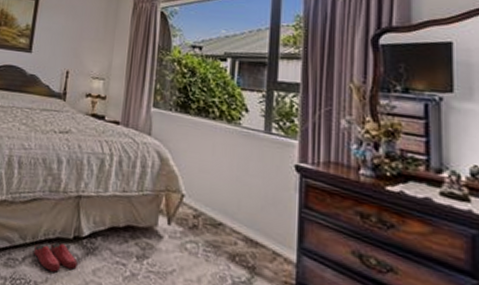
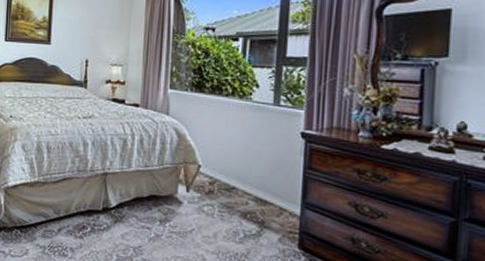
slippers: present [34,242,78,272] -> none [68,214,108,239]

